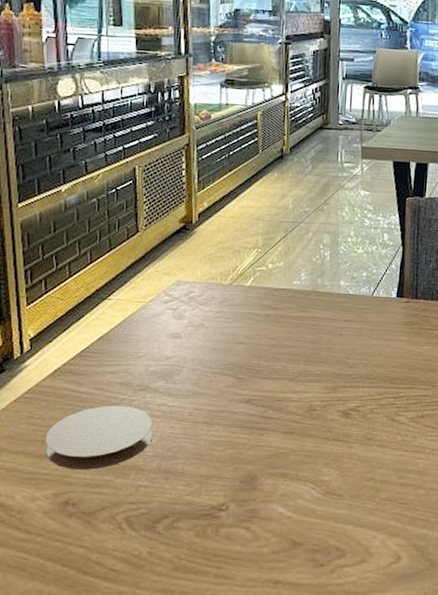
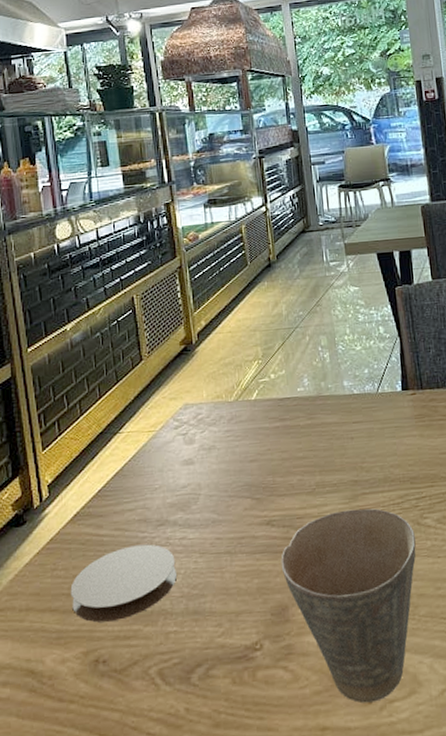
cup: none [255,399,387,565] -> present [281,508,416,704]

